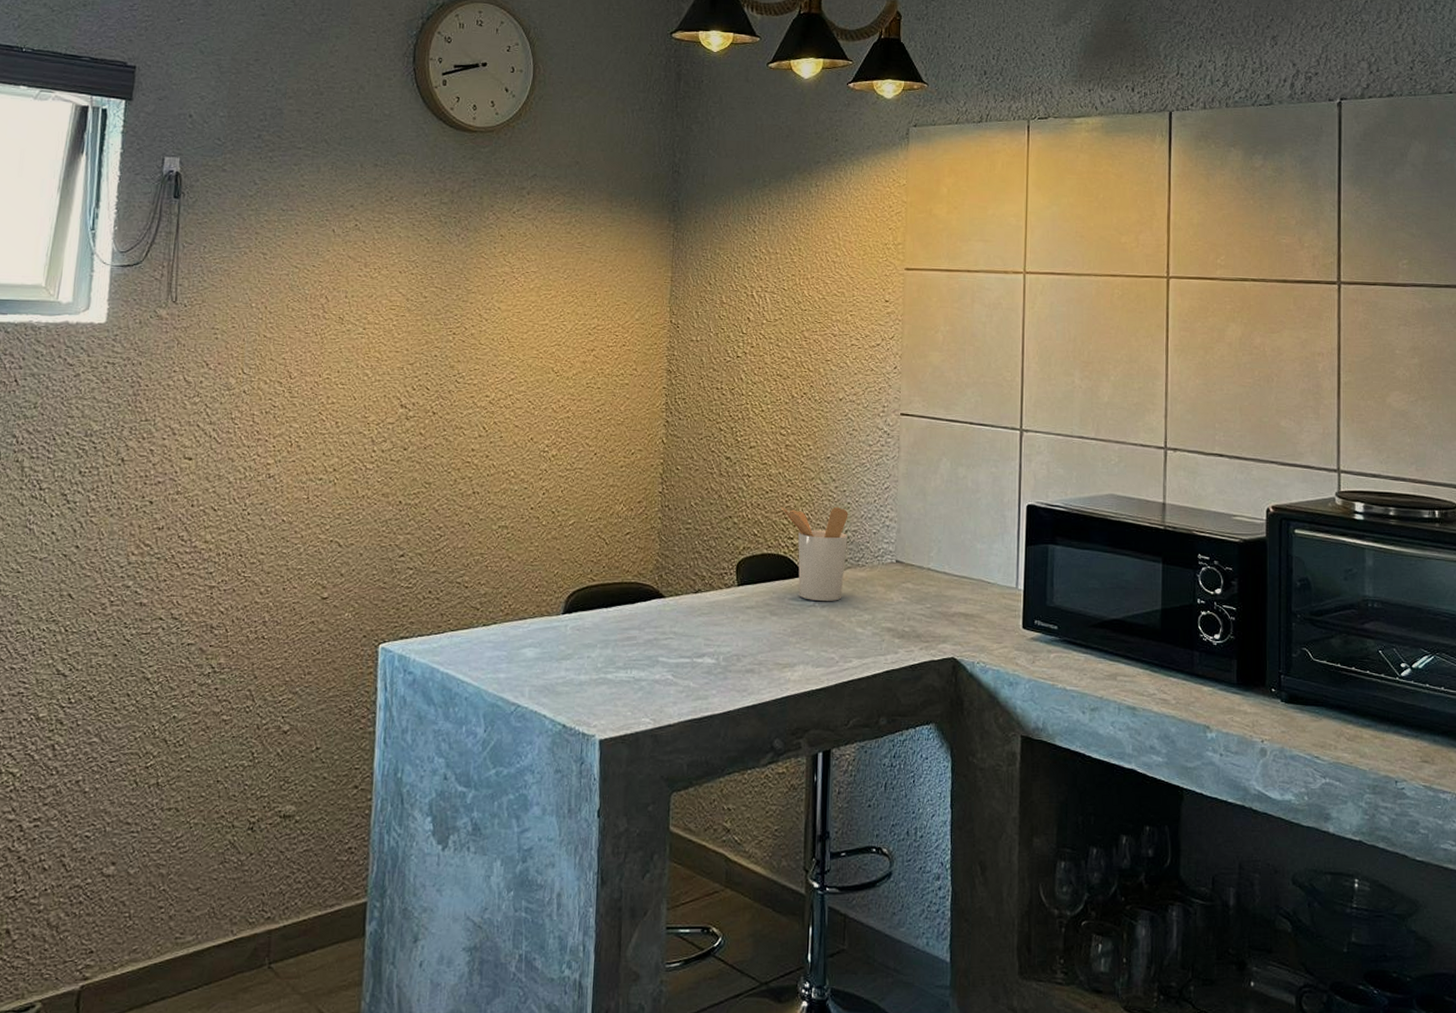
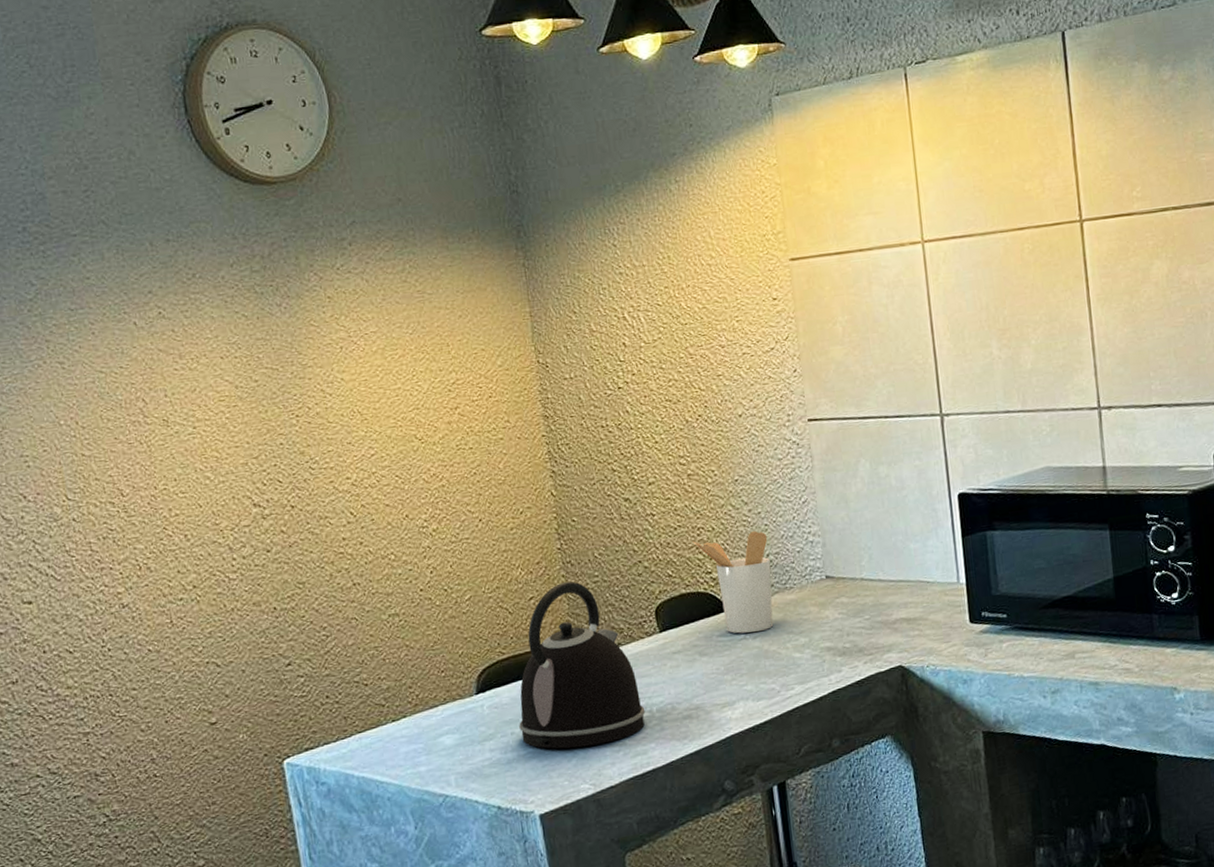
kettle: none [596,524,713,682] -> present [519,581,646,749]

